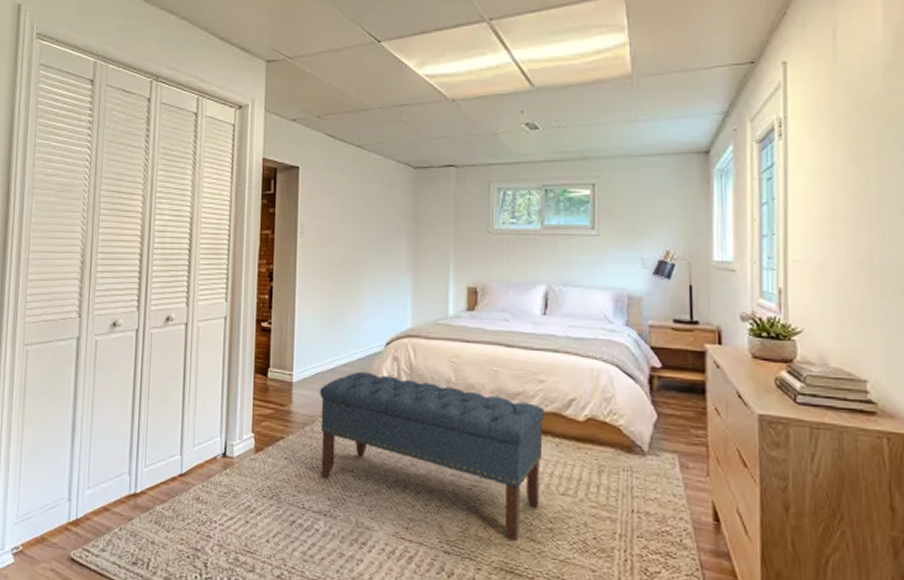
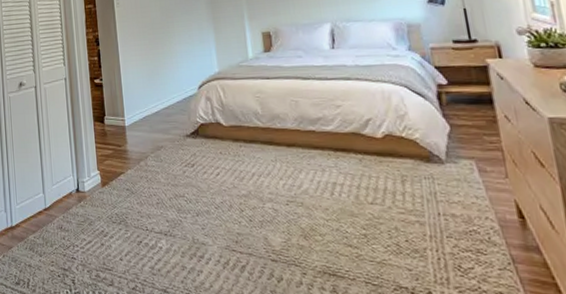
bench: present [320,371,545,541] -> none [148,112,352,247]

